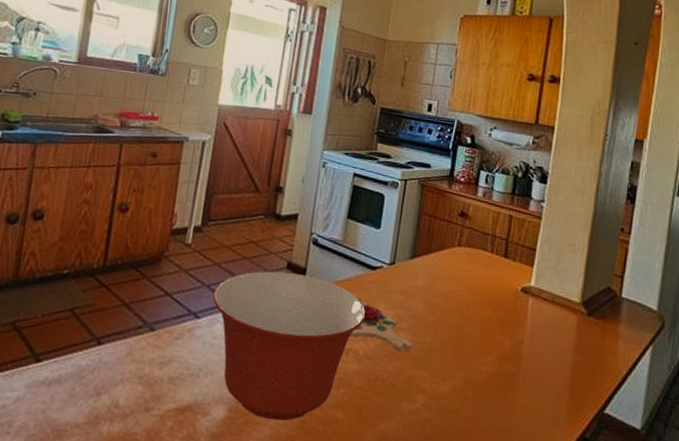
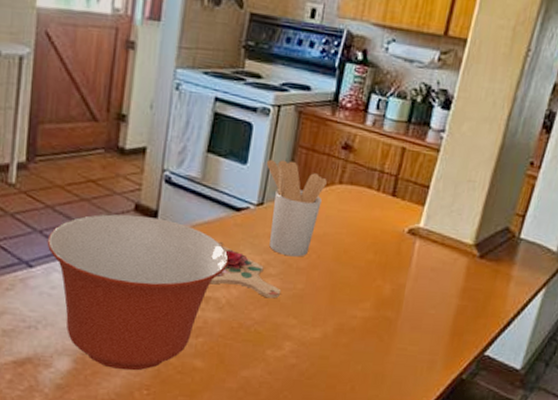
utensil holder: none [397,224,448,312] -> present [267,159,327,257]

